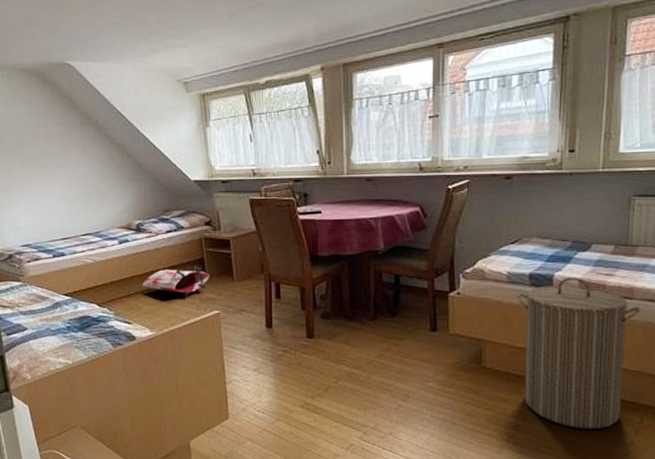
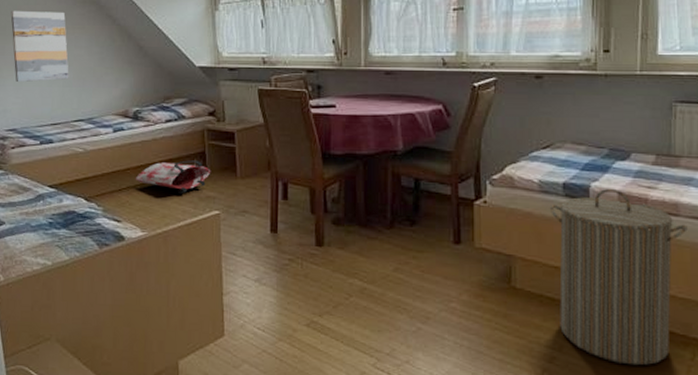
wall art: none [16,134,75,201] -> present [11,10,69,82]

